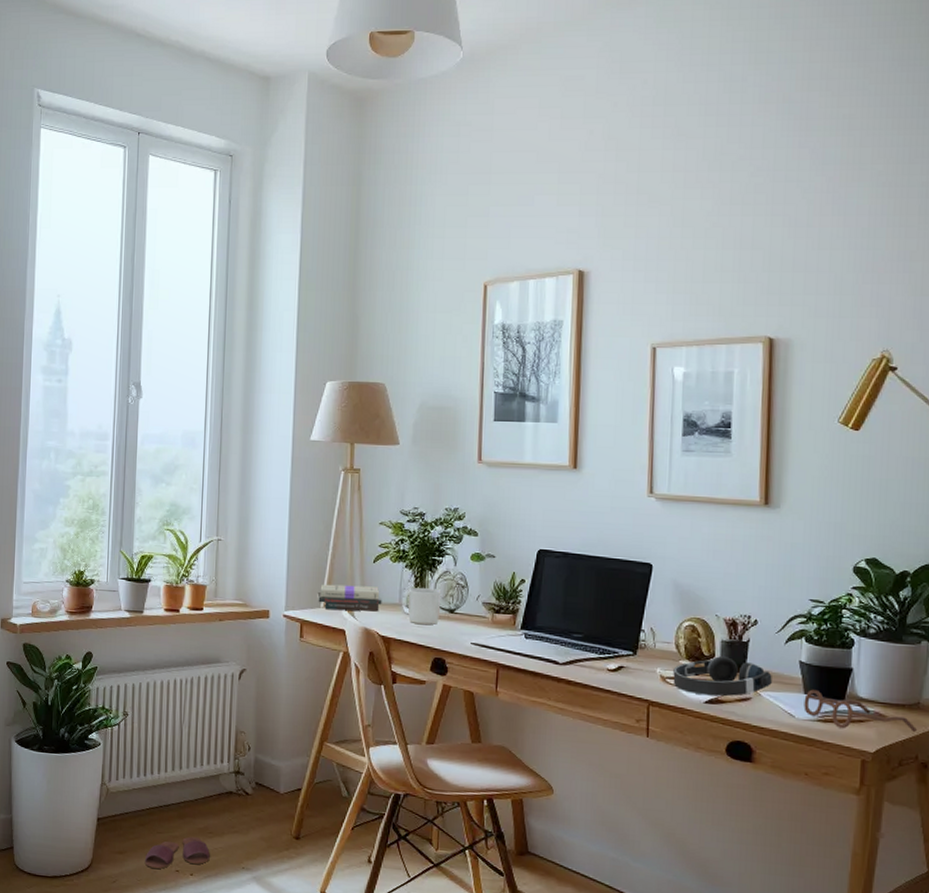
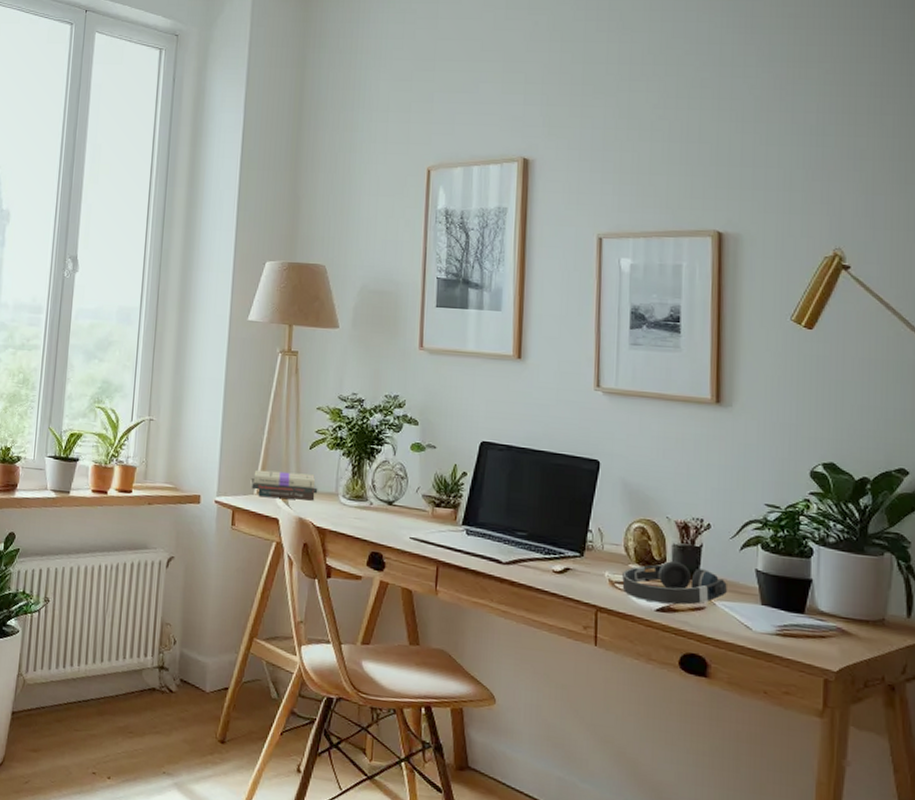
slippers: present [144,836,210,870] -> none [59,735,130,771]
mug: present [408,588,442,625] -> none [344,477,380,517]
glasses: present [804,689,918,732] -> none [761,600,884,651]

